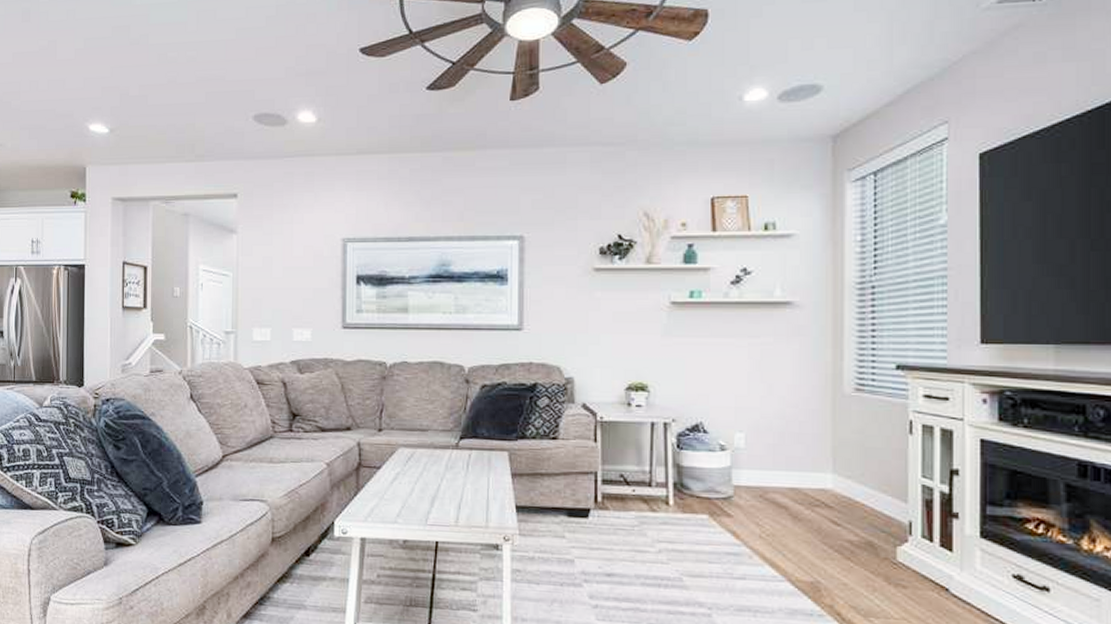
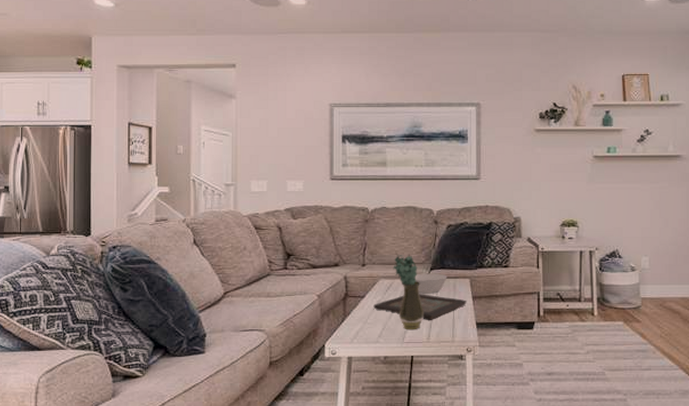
decorative tray: none [391,467,505,500] -> present [373,294,467,320]
vase: none [415,416,452,511] -> present [393,253,425,330]
bowl: none [440,442,481,468] -> present [414,273,447,294]

